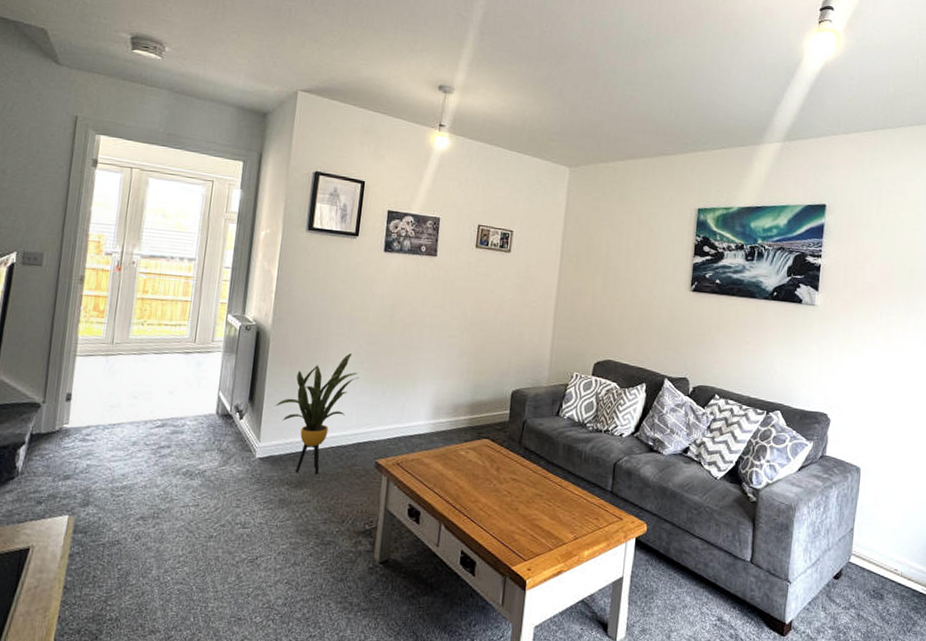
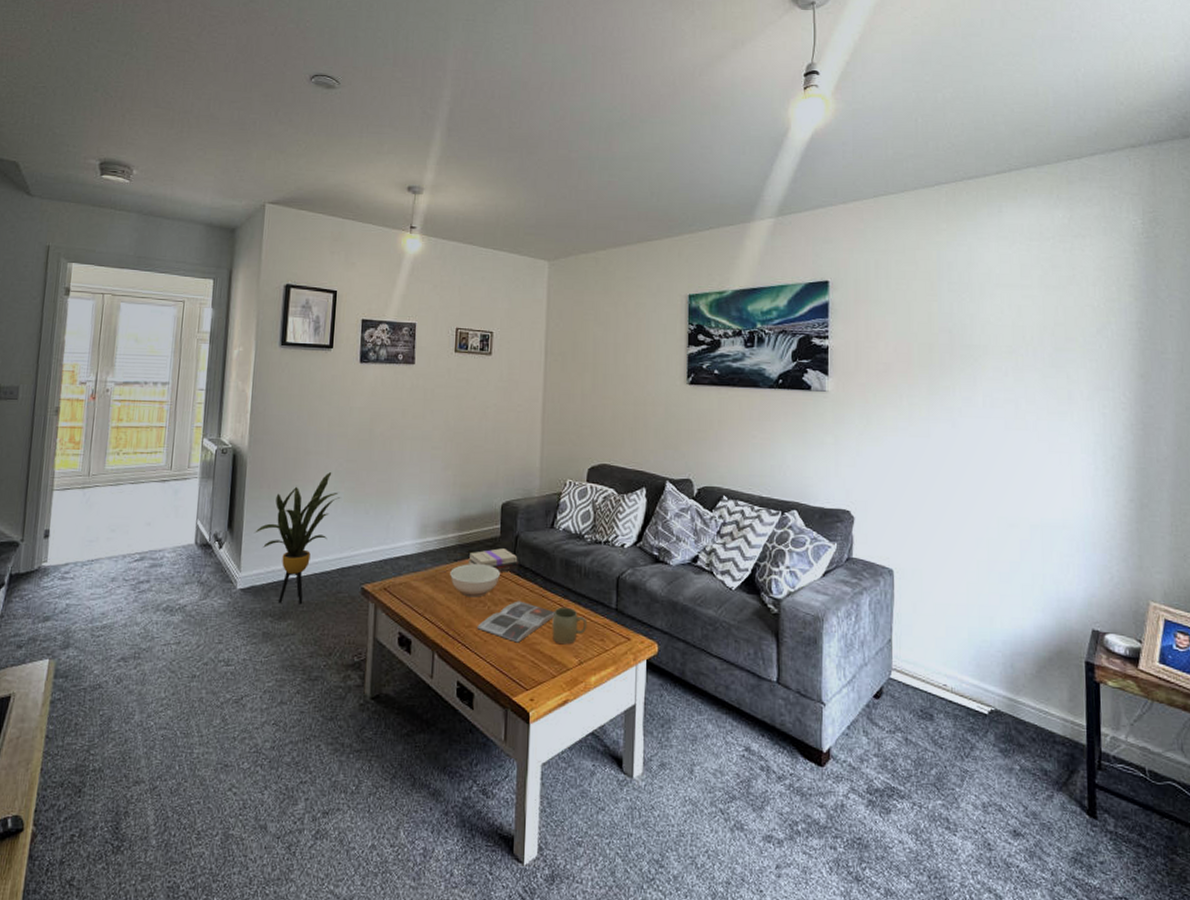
bowl: none [460,444,507,476] -> present [450,564,500,598]
books: none [477,432,525,454] -> present [468,548,519,572]
magazine: none [482,480,555,518] -> present [477,601,555,643]
mug: none [551,487,584,522] -> present [552,606,587,645]

